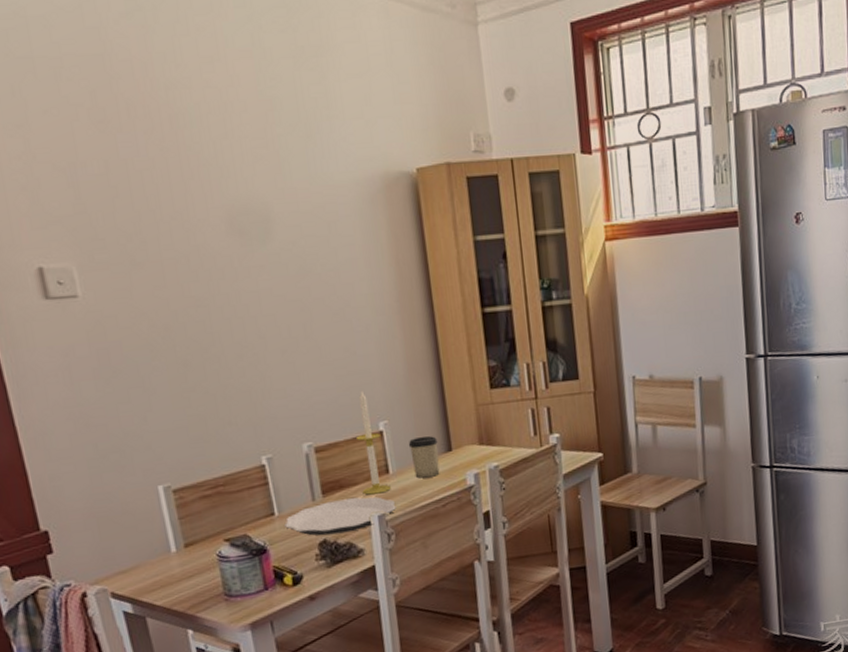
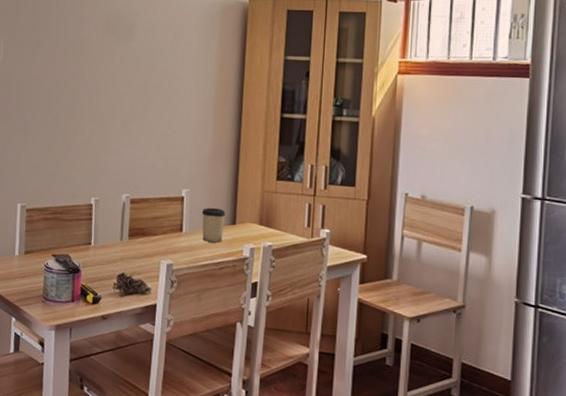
plate: present [284,496,396,536] -> none [96,243,183,272]
candle: present [355,390,391,495] -> none [159,162,182,247]

